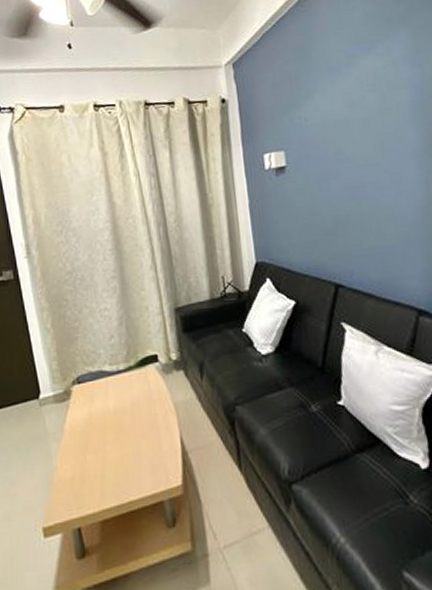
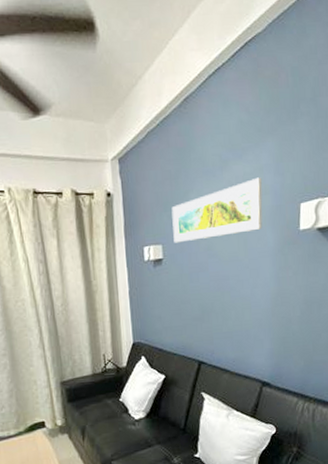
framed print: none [293,70,402,149] -> present [171,177,263,243]

